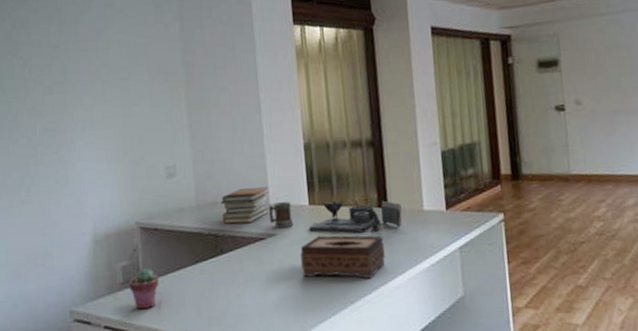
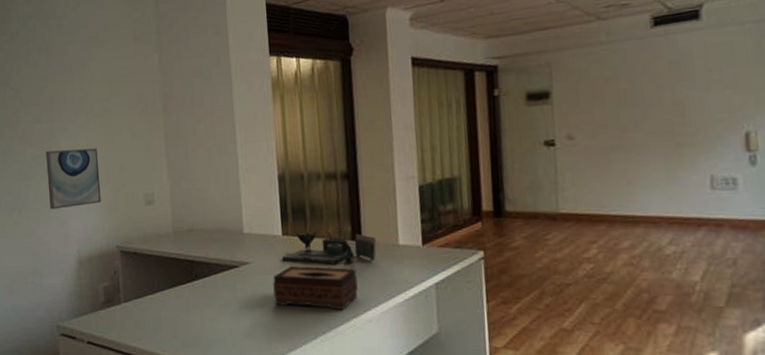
wall art: none [58,120,119,186] -> present [46,148,101,210]
potted succulent: present [129,269,159,310] -> none [110,290,138,328]
book stack: present [220,187,269,224] -> none [196,216,243,251]
mug: present [268,201,294,228] -> none [242,230,267,257]

